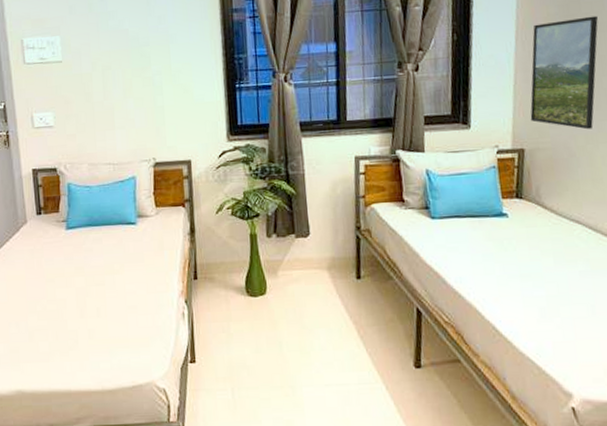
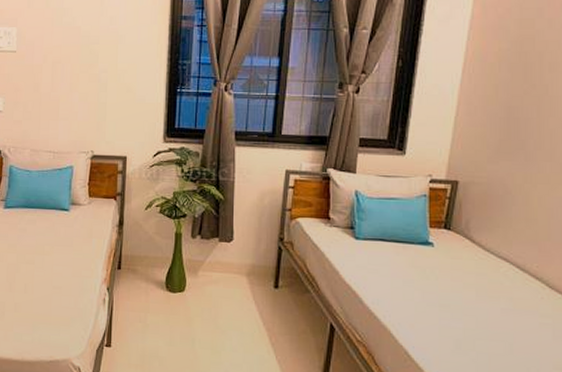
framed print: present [530,15,598,130] -> none [468,55,551,169]

